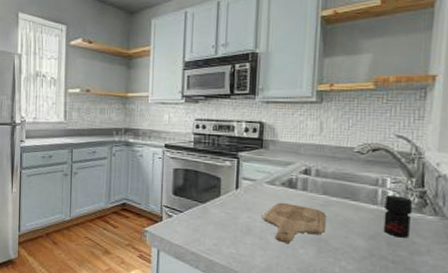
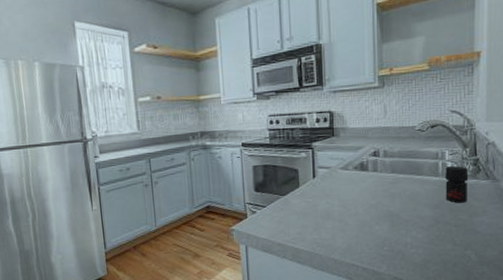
cutting board: present [261,202,326,243] -> none [339,185,396,223]

